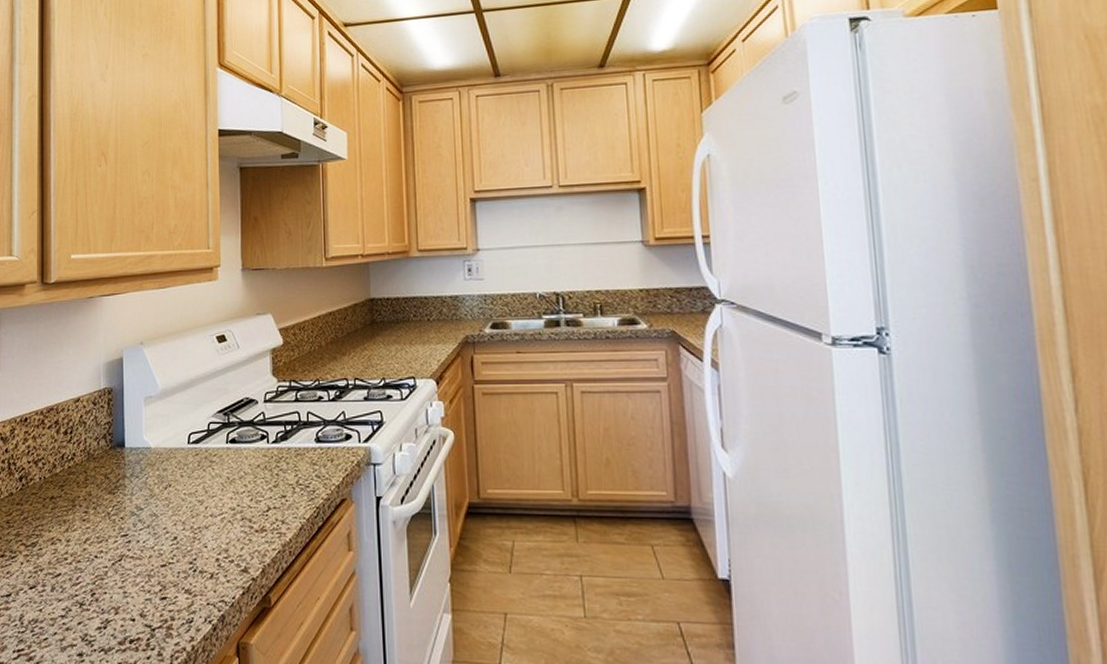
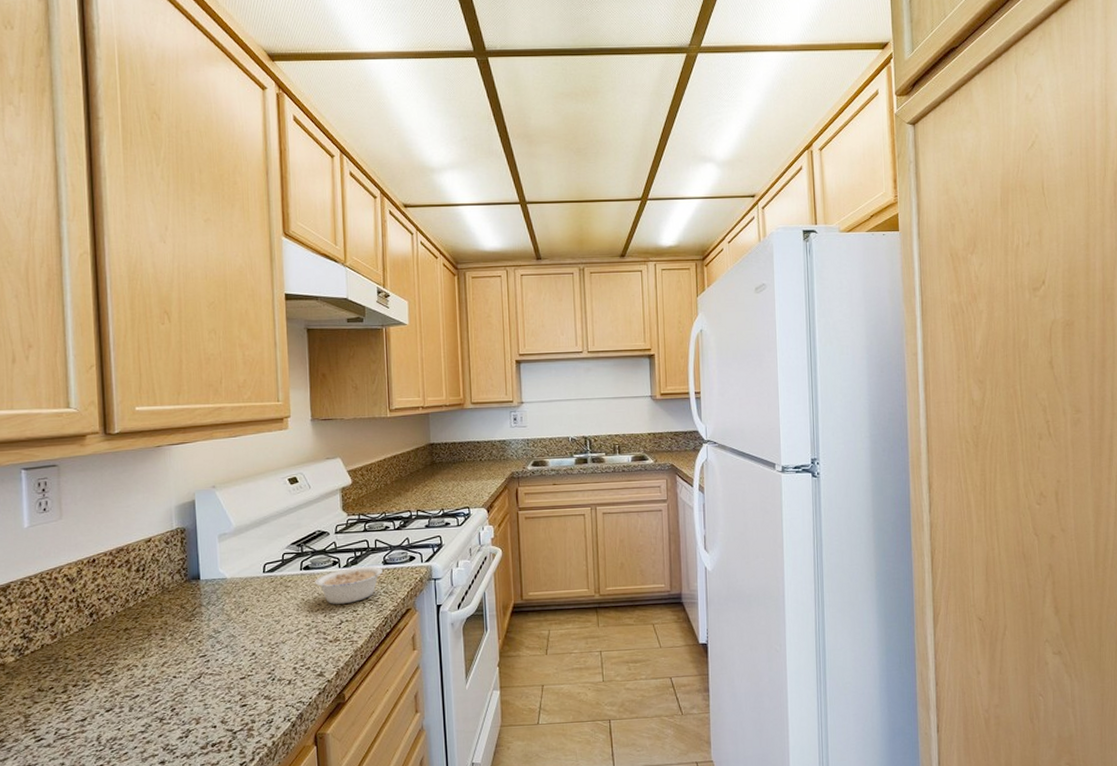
legume: none [241,443,322,487] -> present [315,566,389,604]

